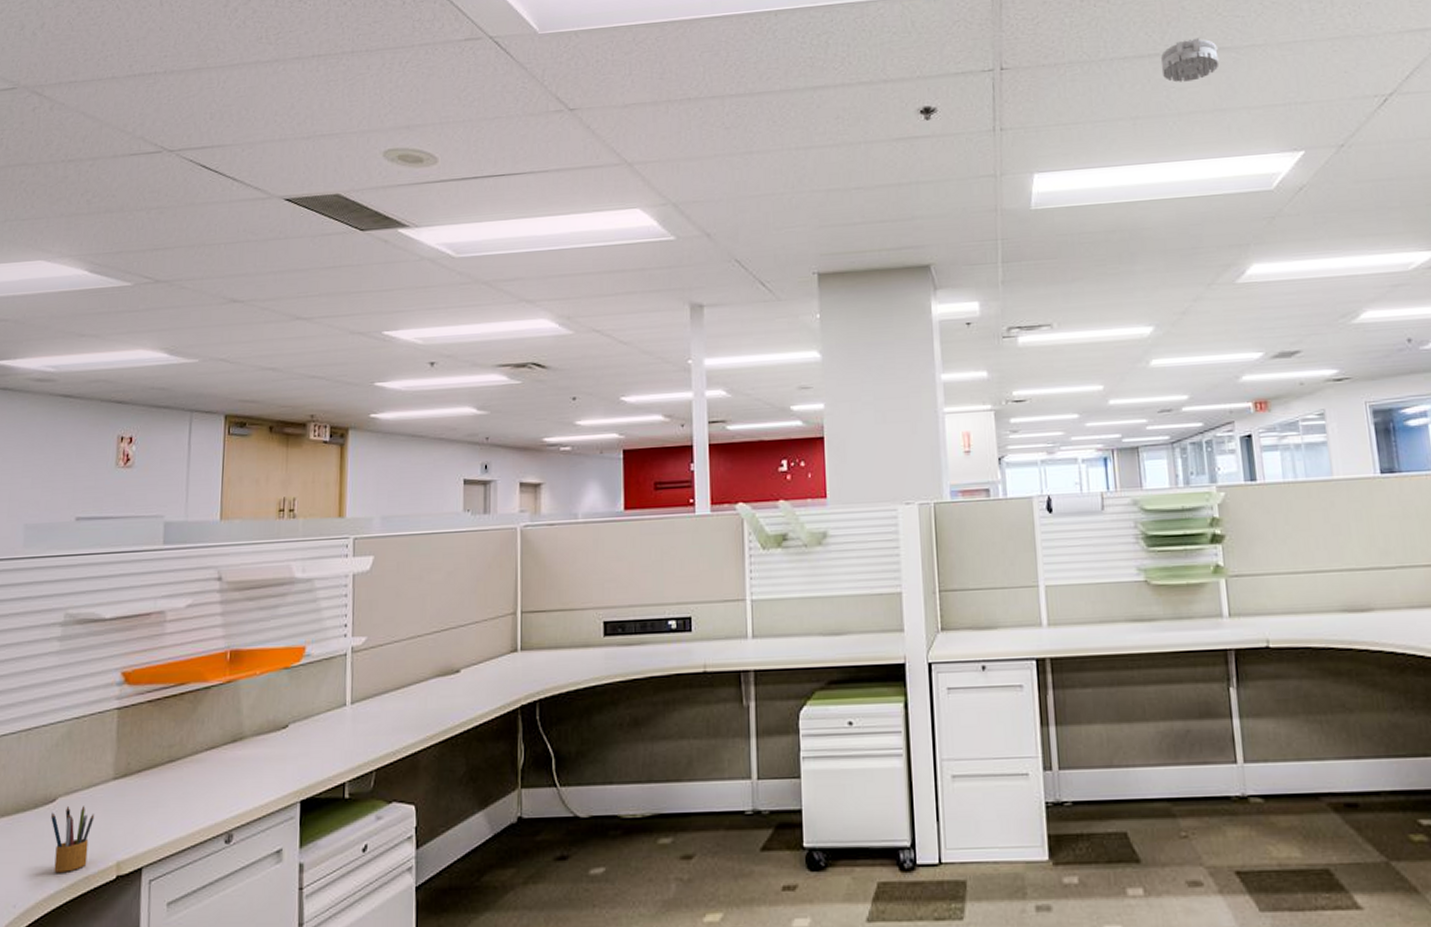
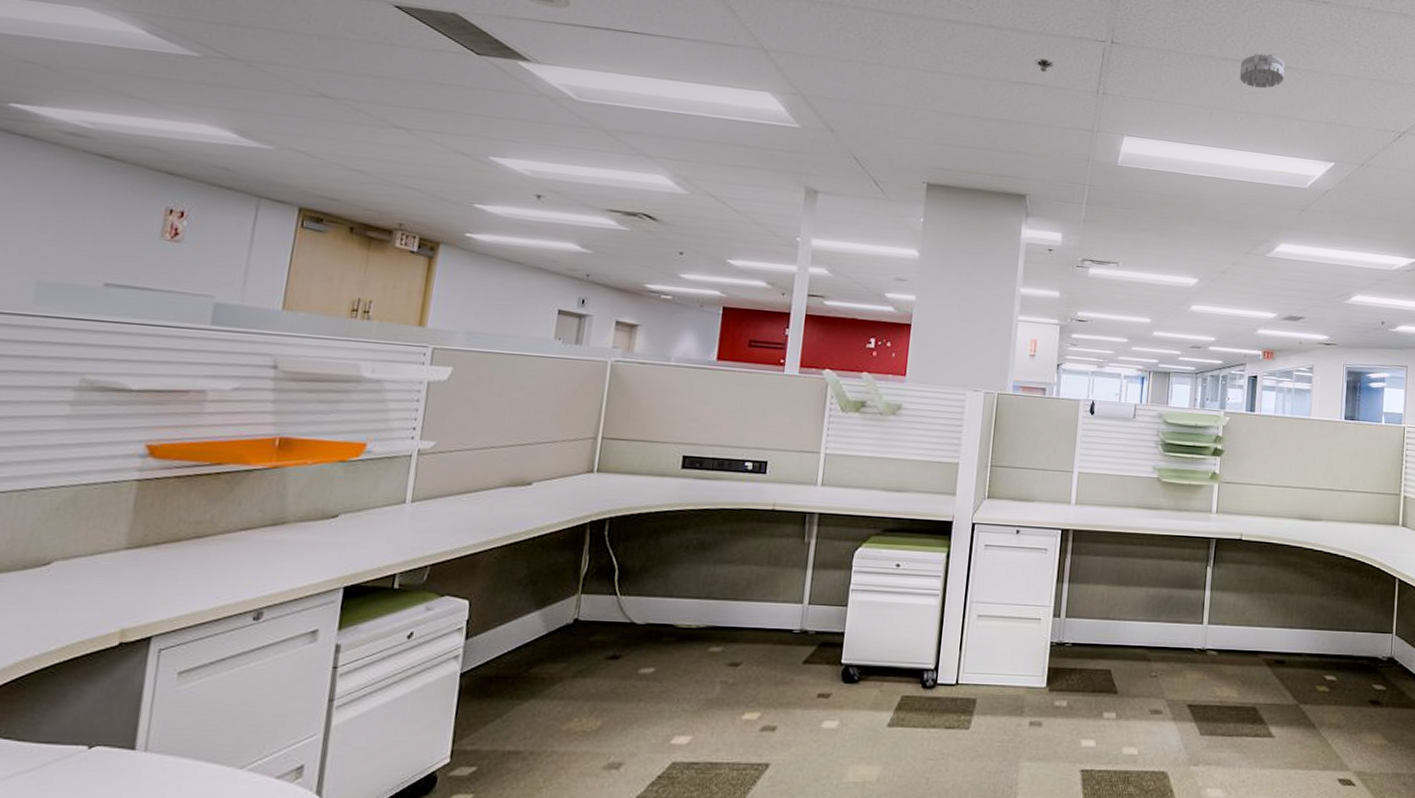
pencil box: present [51,806,95,873] -> none [41,571,99,635]

